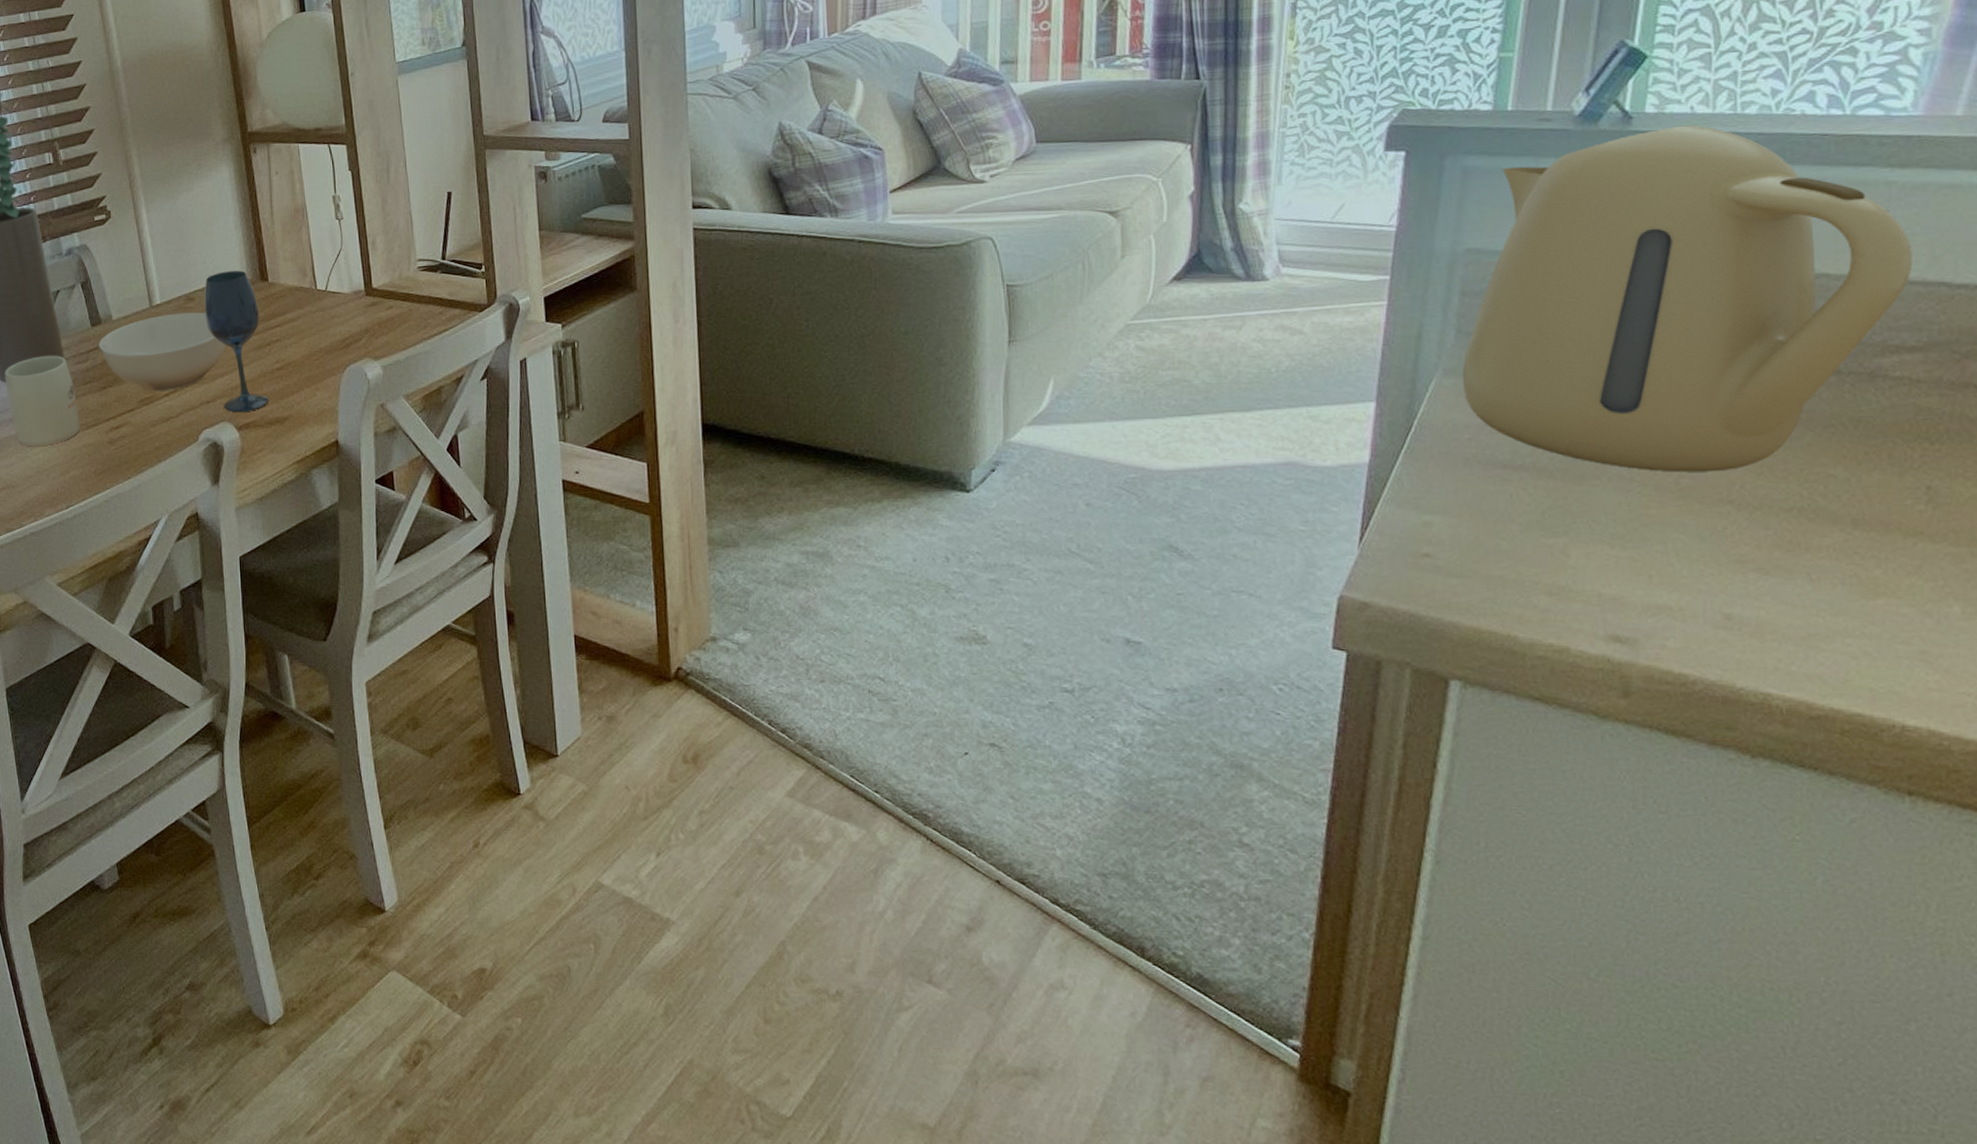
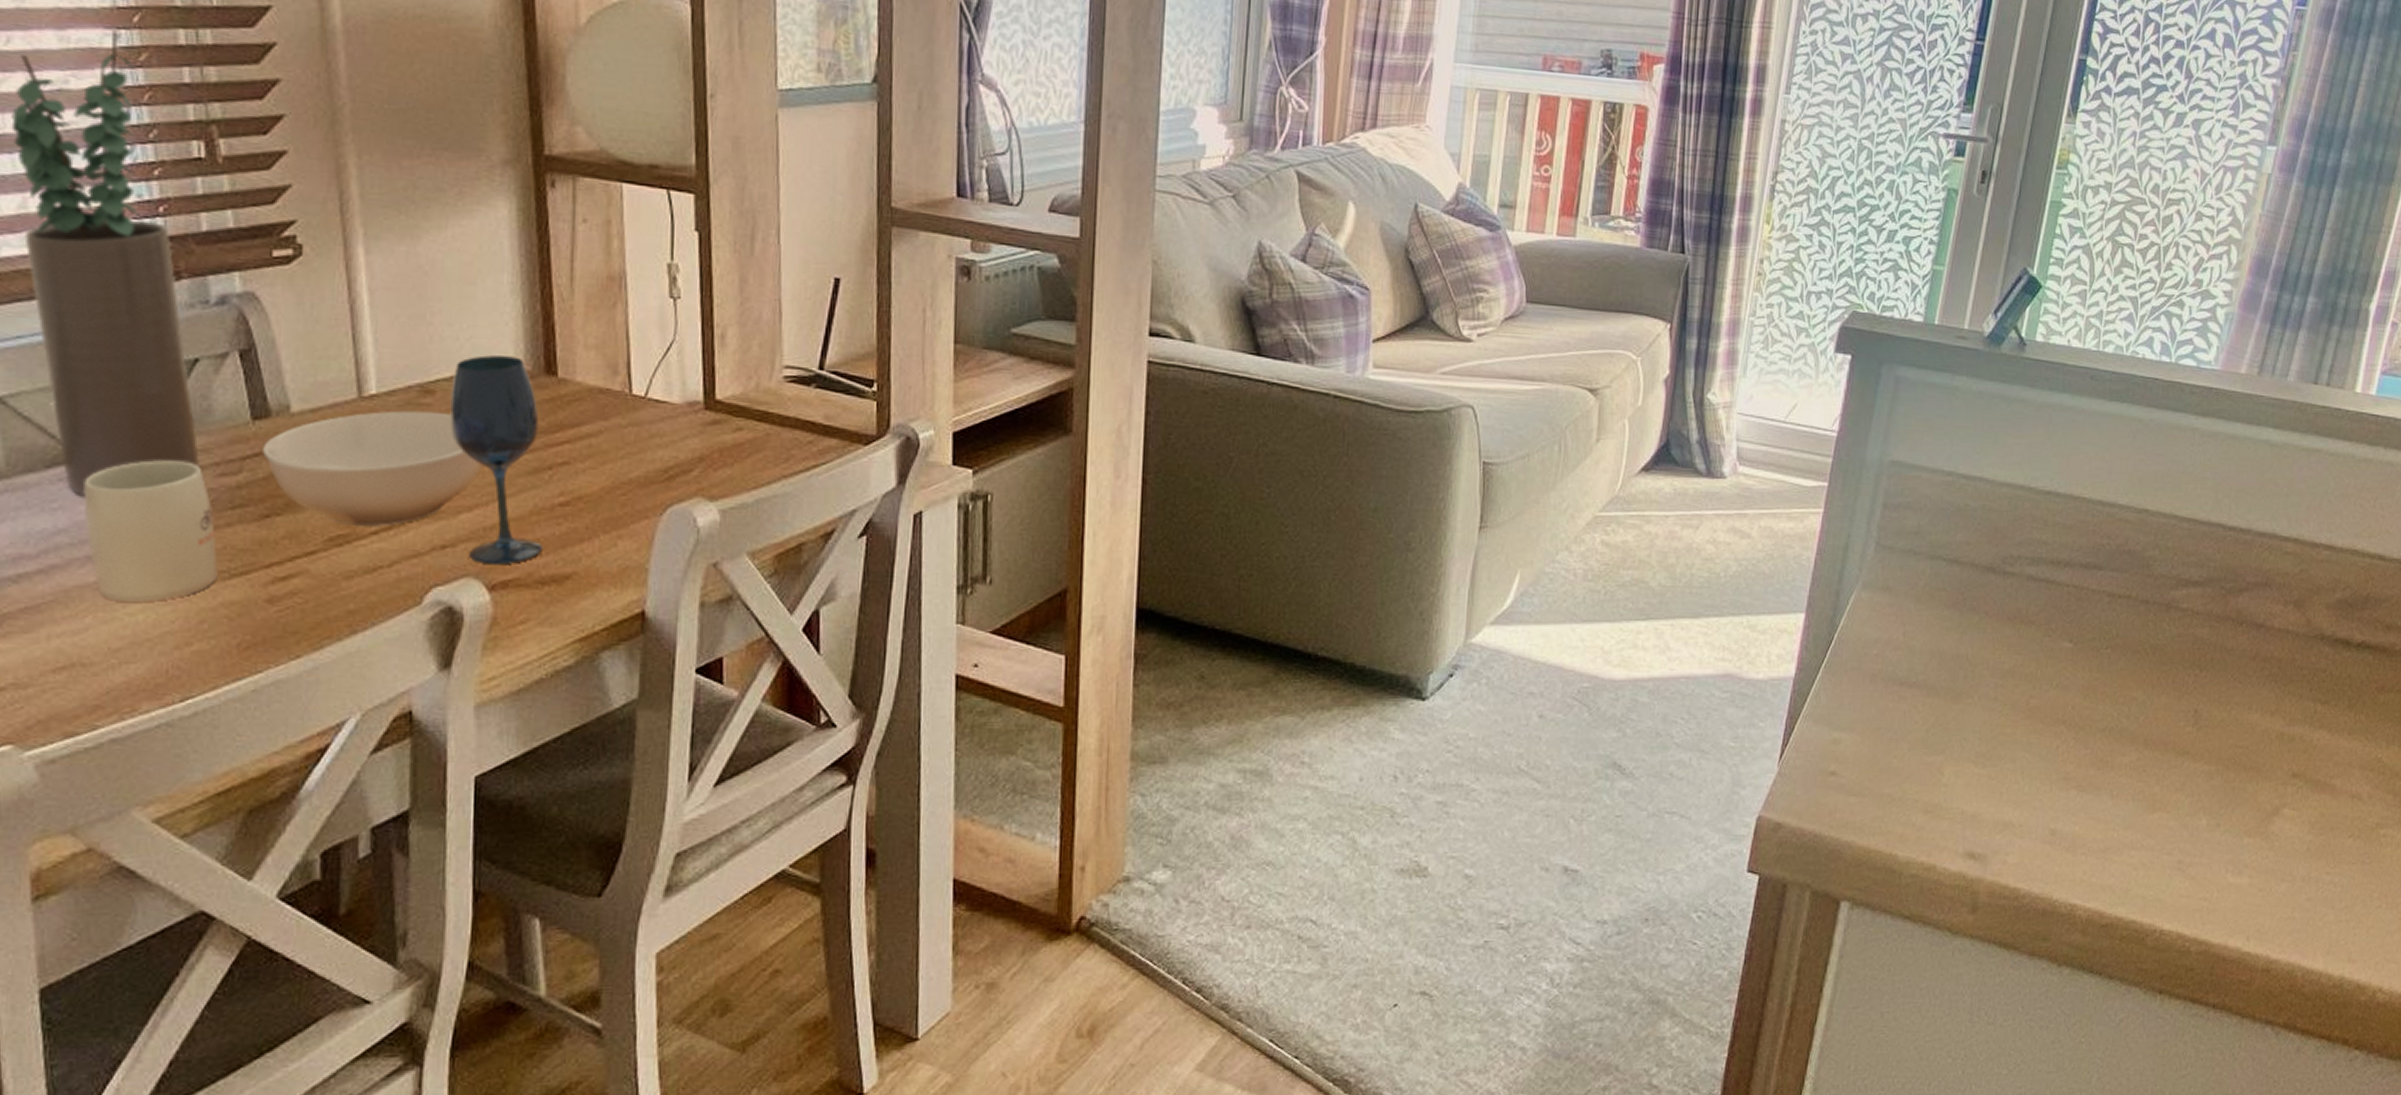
kettle: present [1462,125,1913,472] -> none [1876,357,2204,693]

